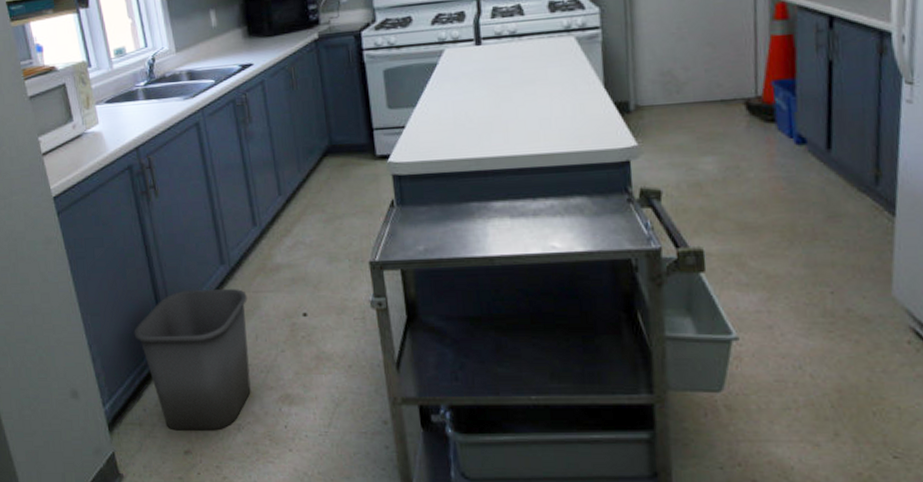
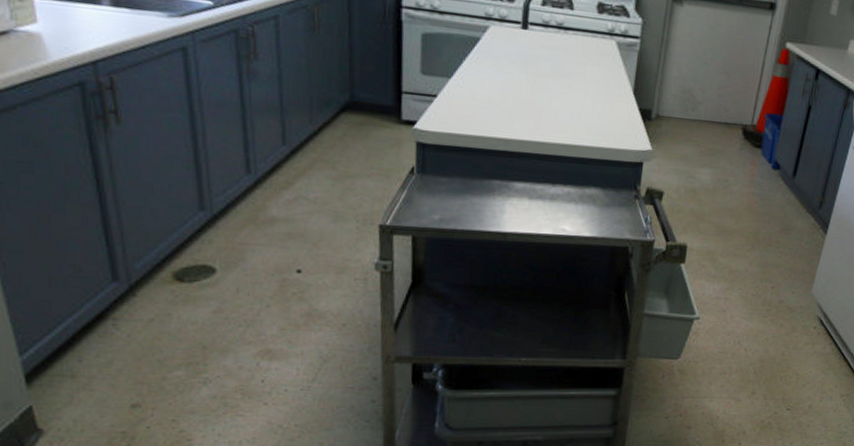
waste bin: present [134,289,251,431] -> none [71,234,230,384]

